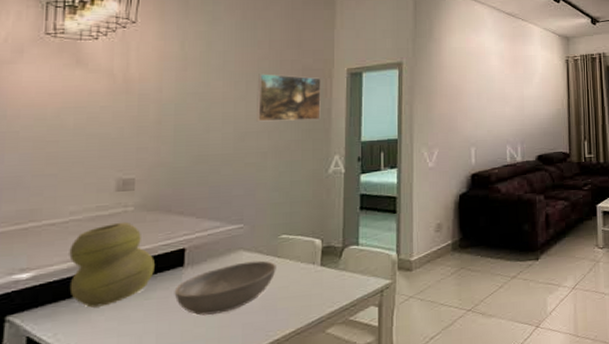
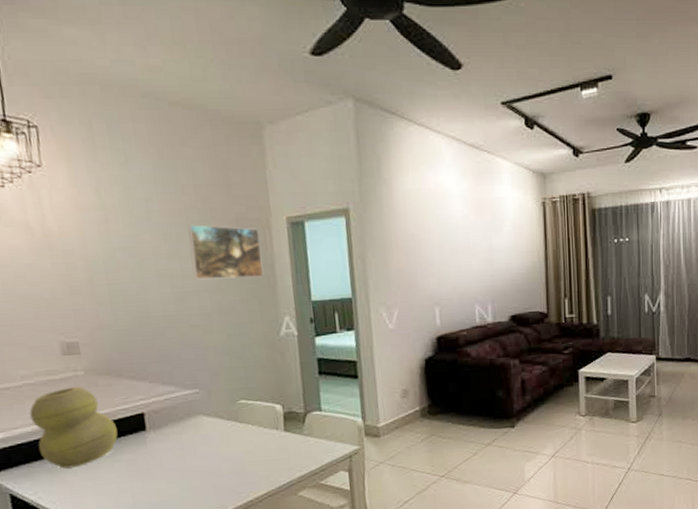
bowl: present [174,260,276,316] -> none [141,425,240,478]

